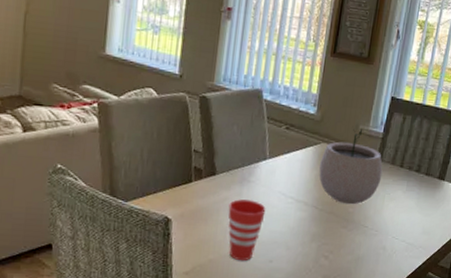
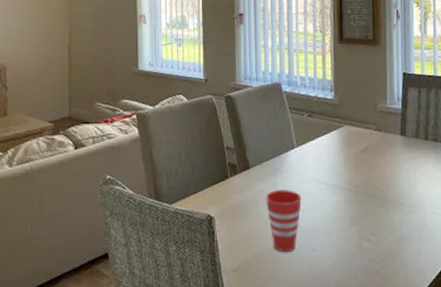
plant pot: present [319,128,383,205] -> none [346,106,409,184]

